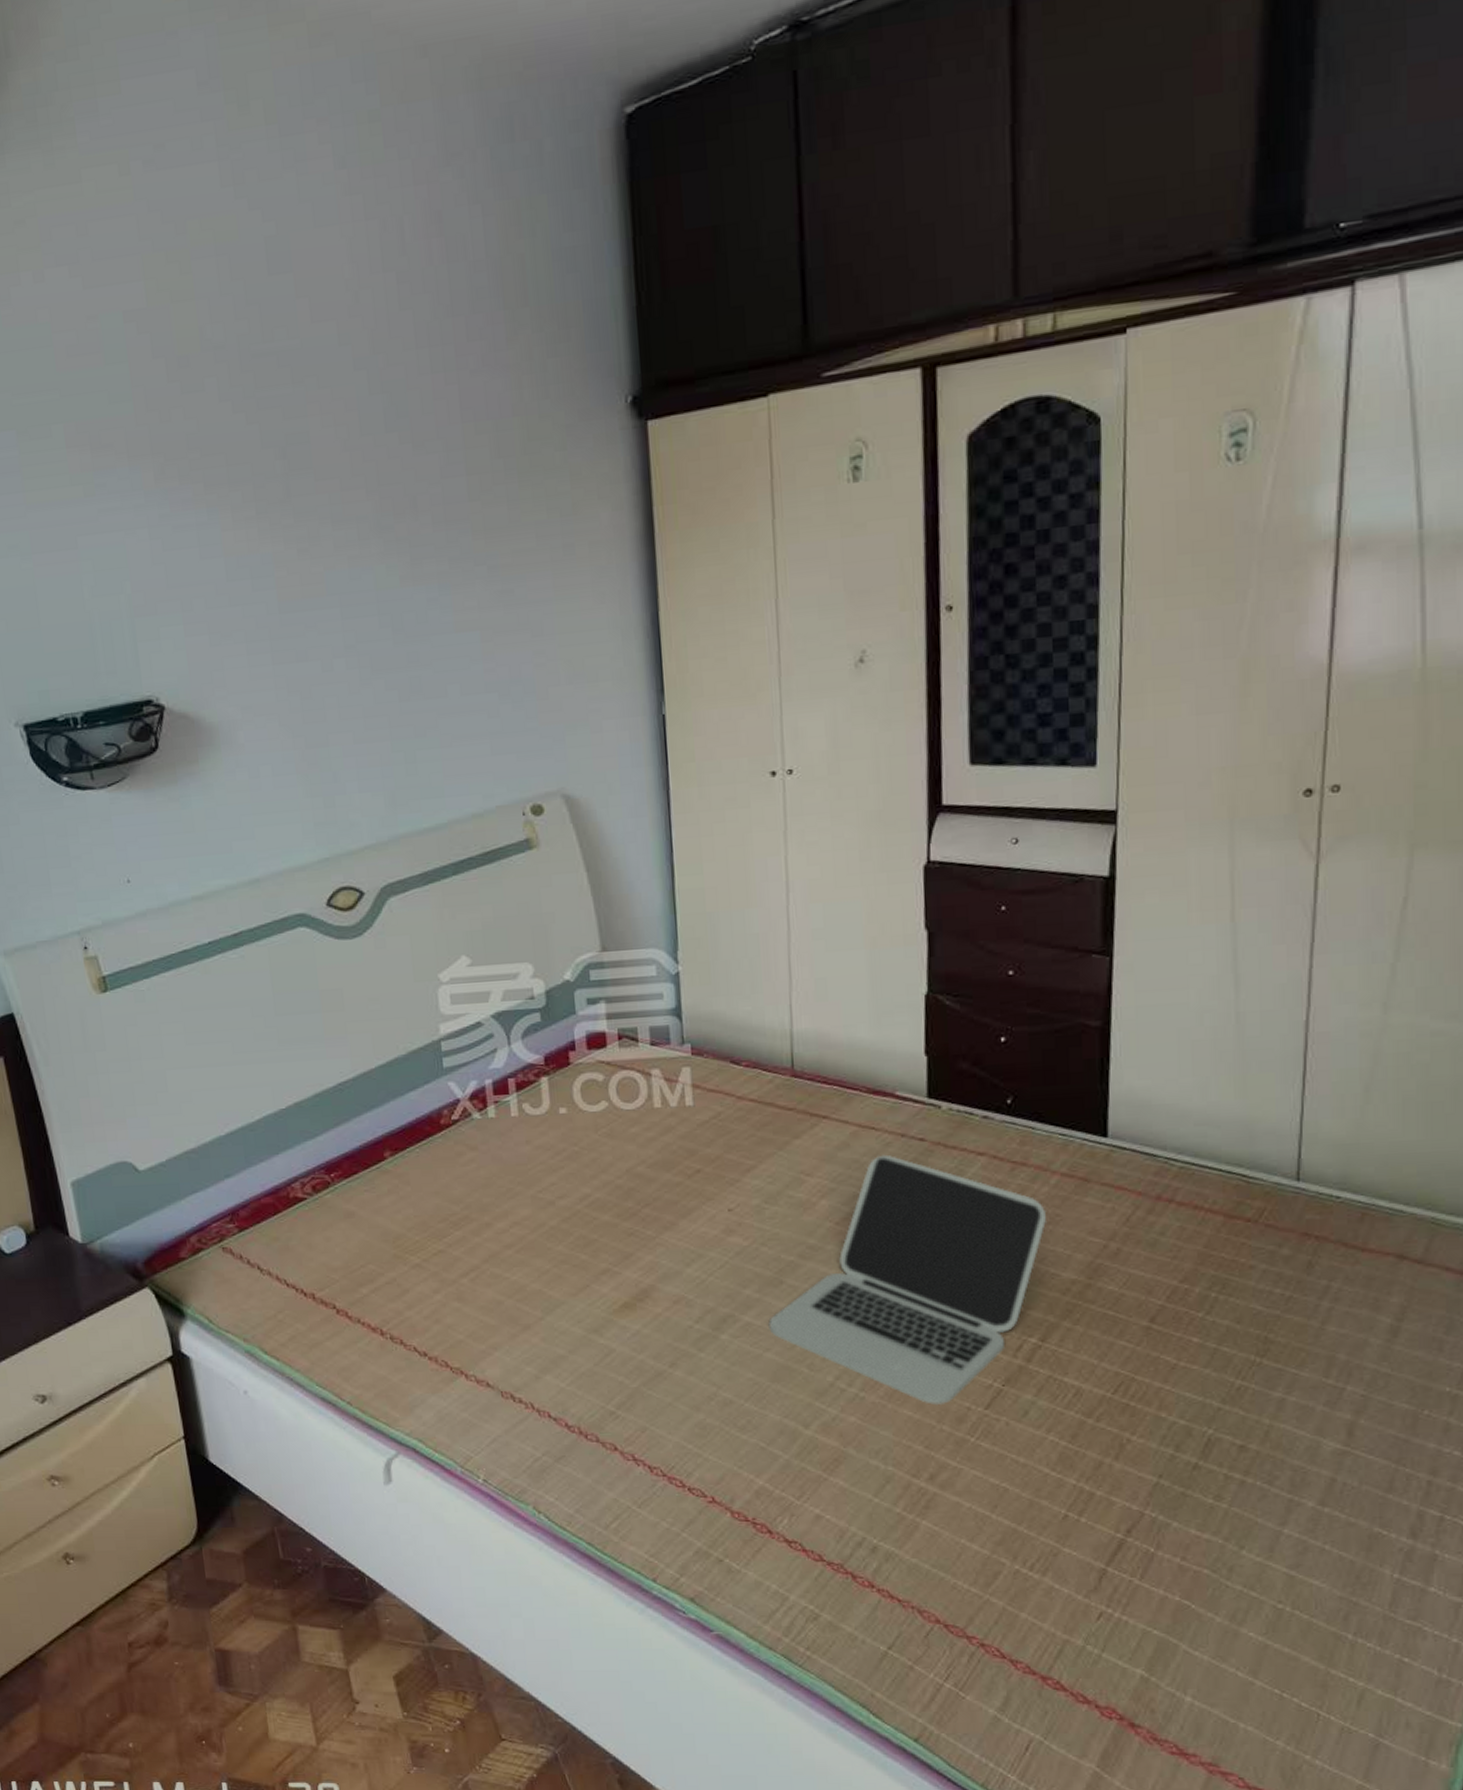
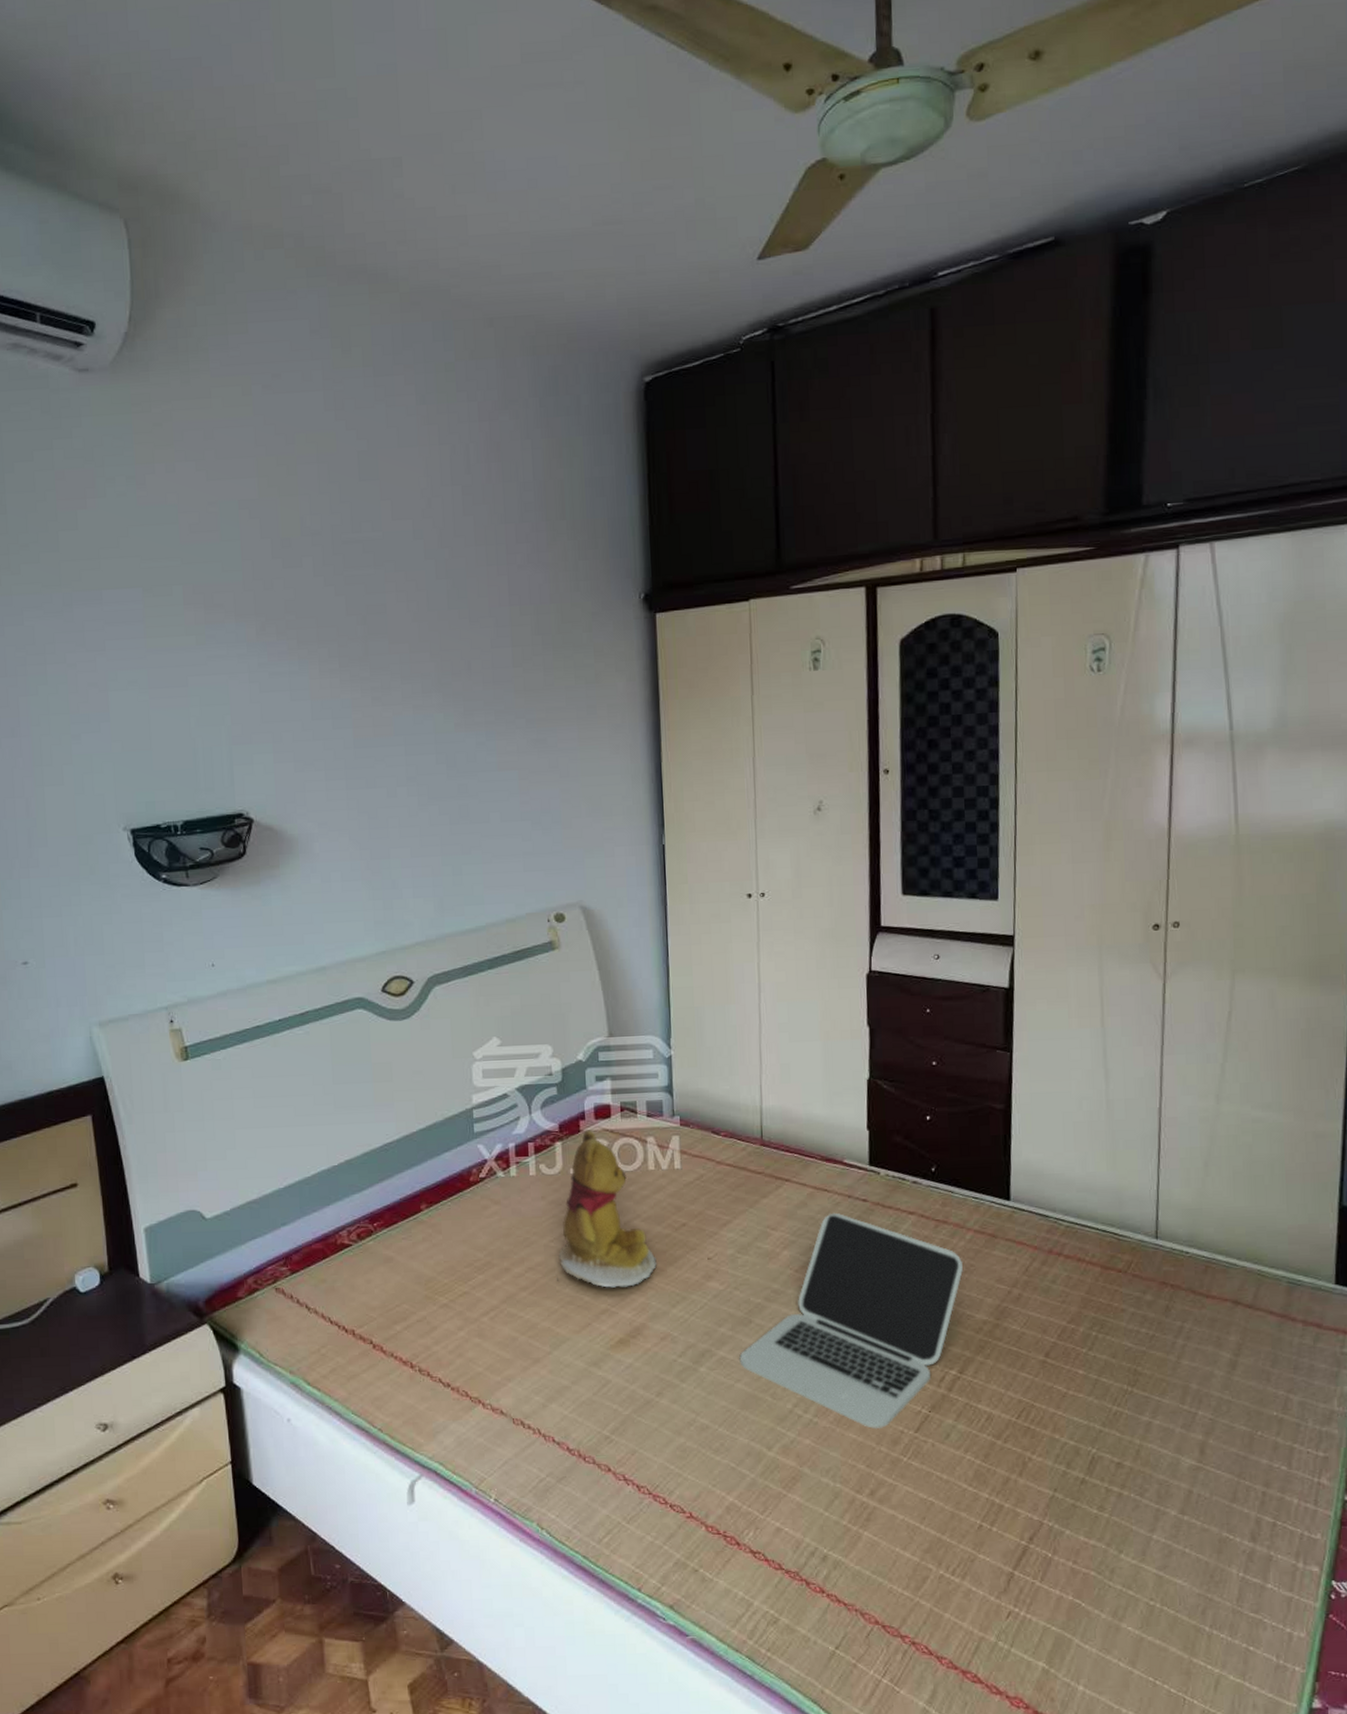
teddy bear: none [547,1063,667,1245] -> present [557,1131,657,1288]

